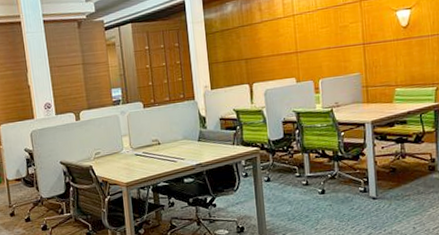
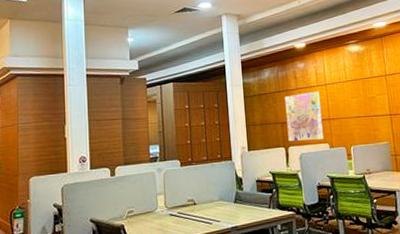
map: none [248,23,291,78] -> present [284,91,325,141]

